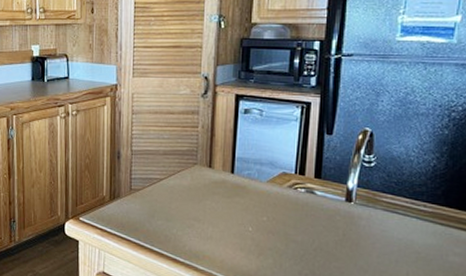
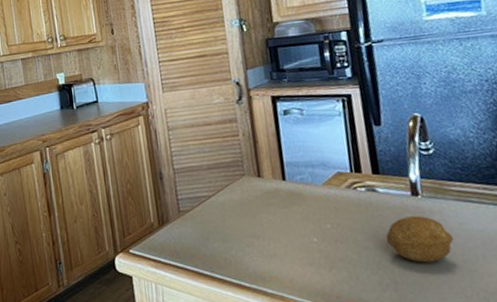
fruit: none [313,219,374,261] -> present [385,216,454,263]

